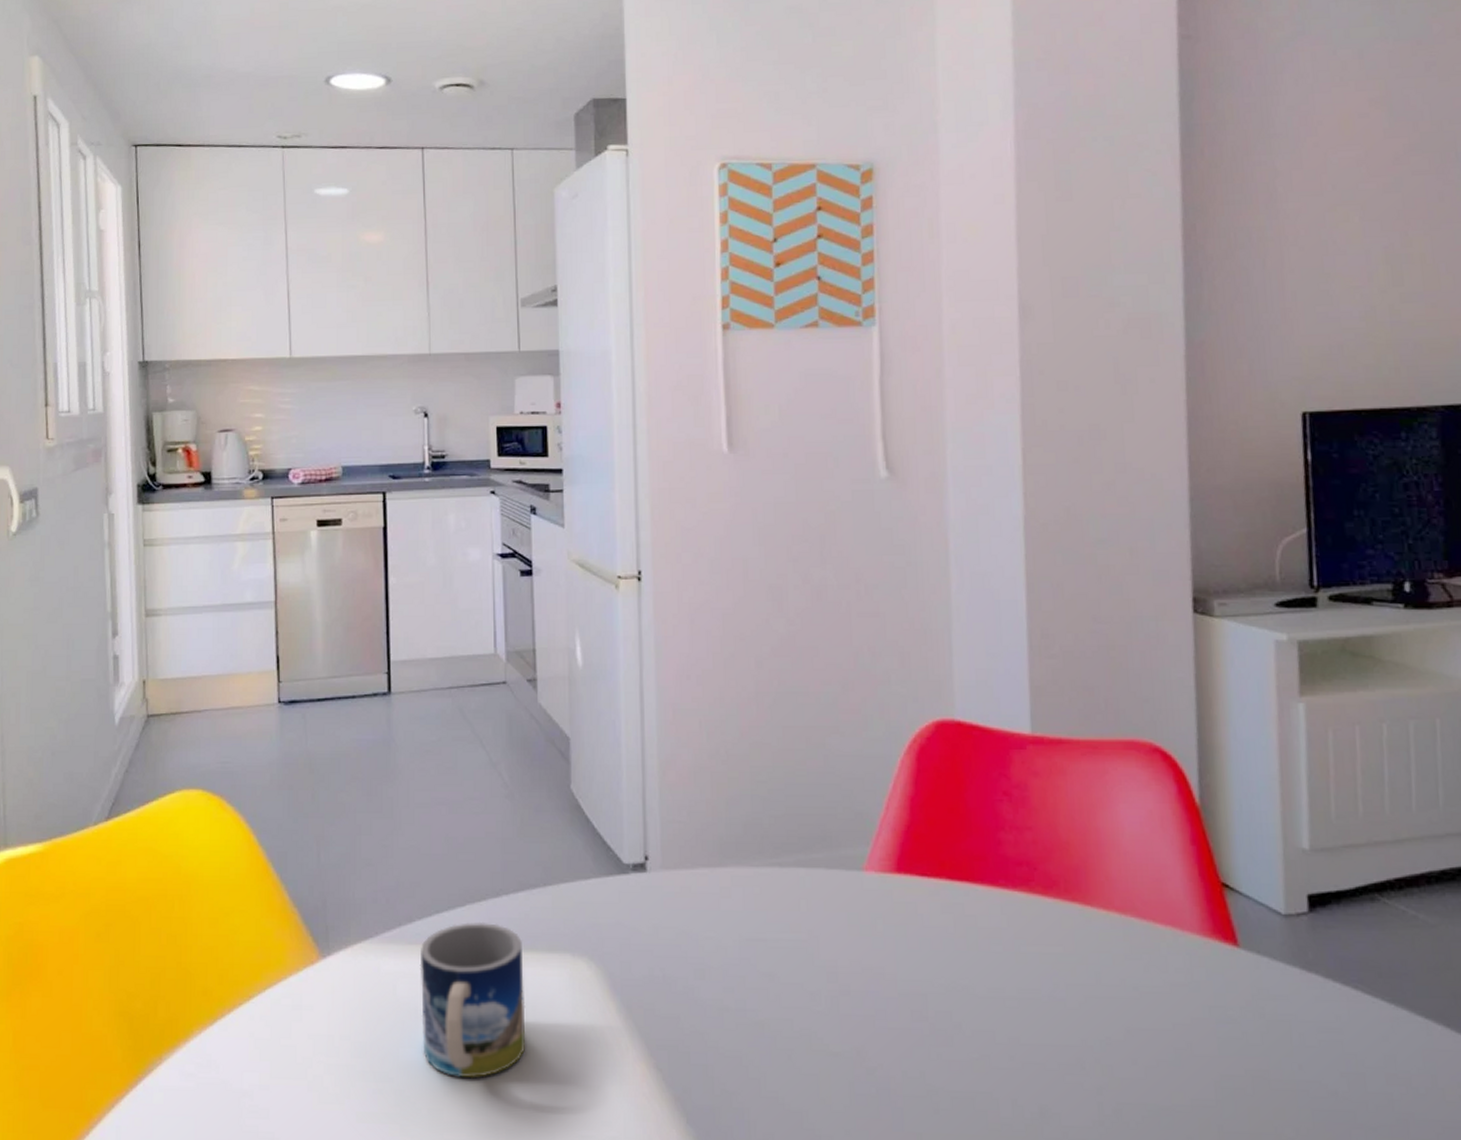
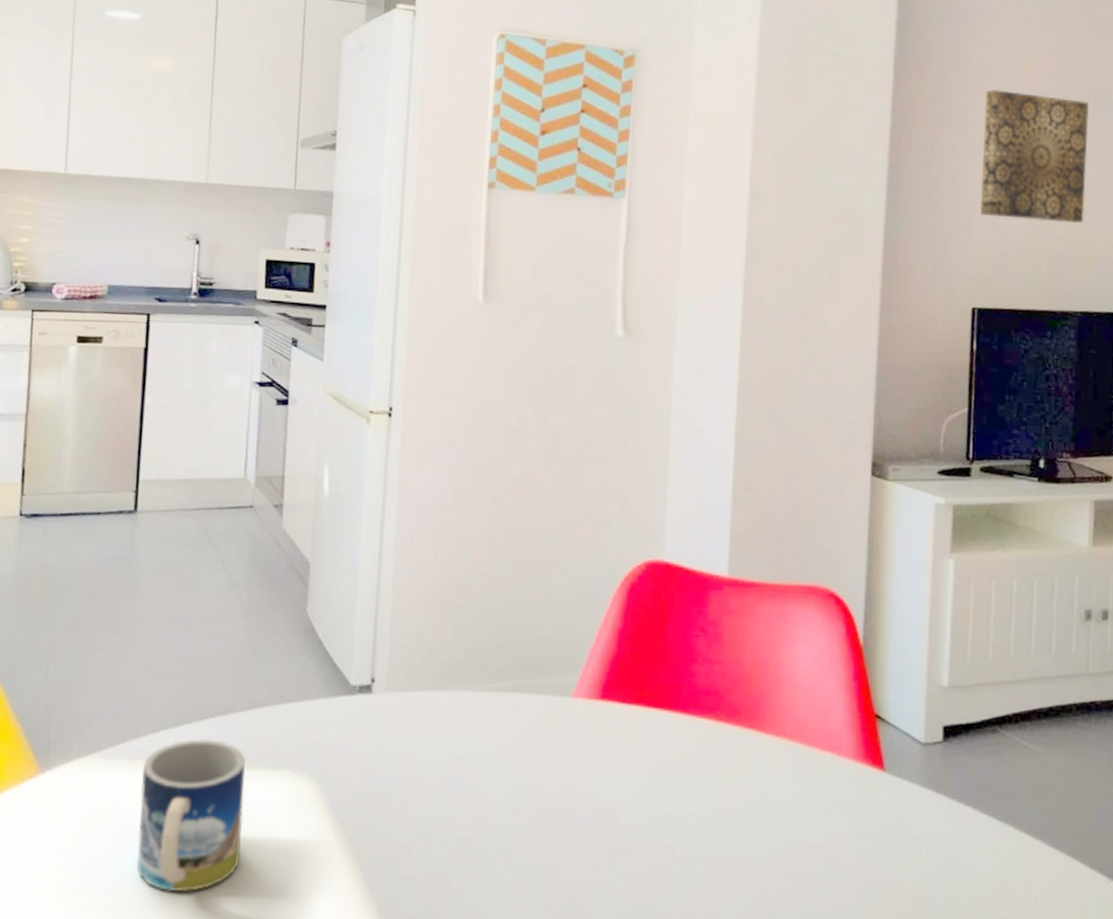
wall art: none [1297,156,1438,305] -> present [979,90,1089,223]

